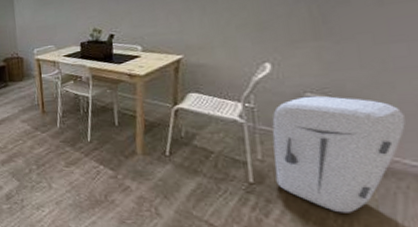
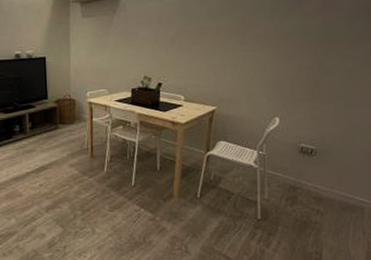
air purifier: present [272,95,406,213] -> none [276,146,358,241]

